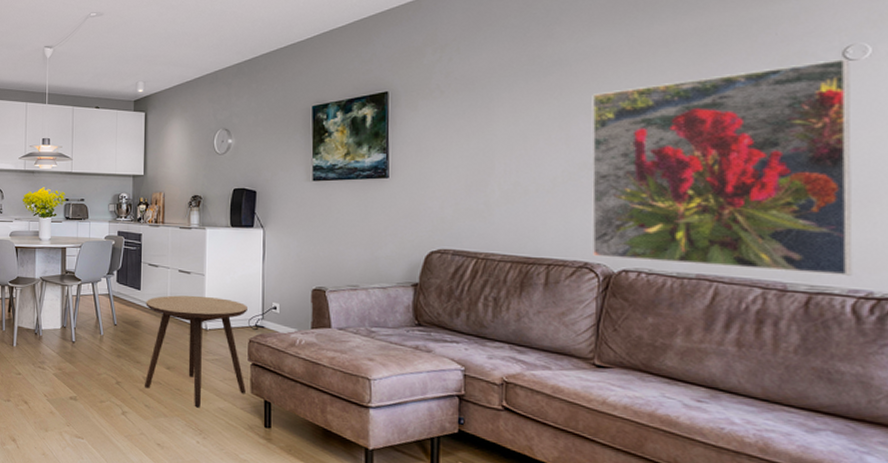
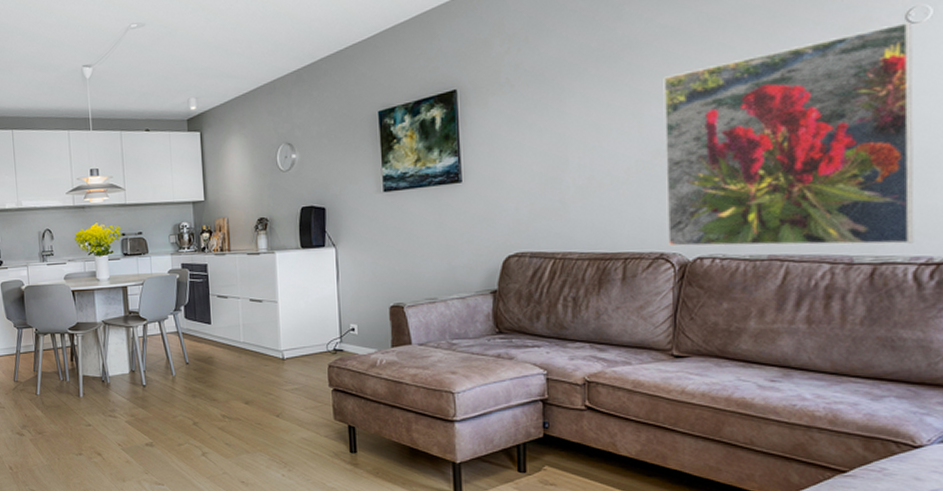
side table: present [145,295,247,408] -> none [217,324,329,440]

